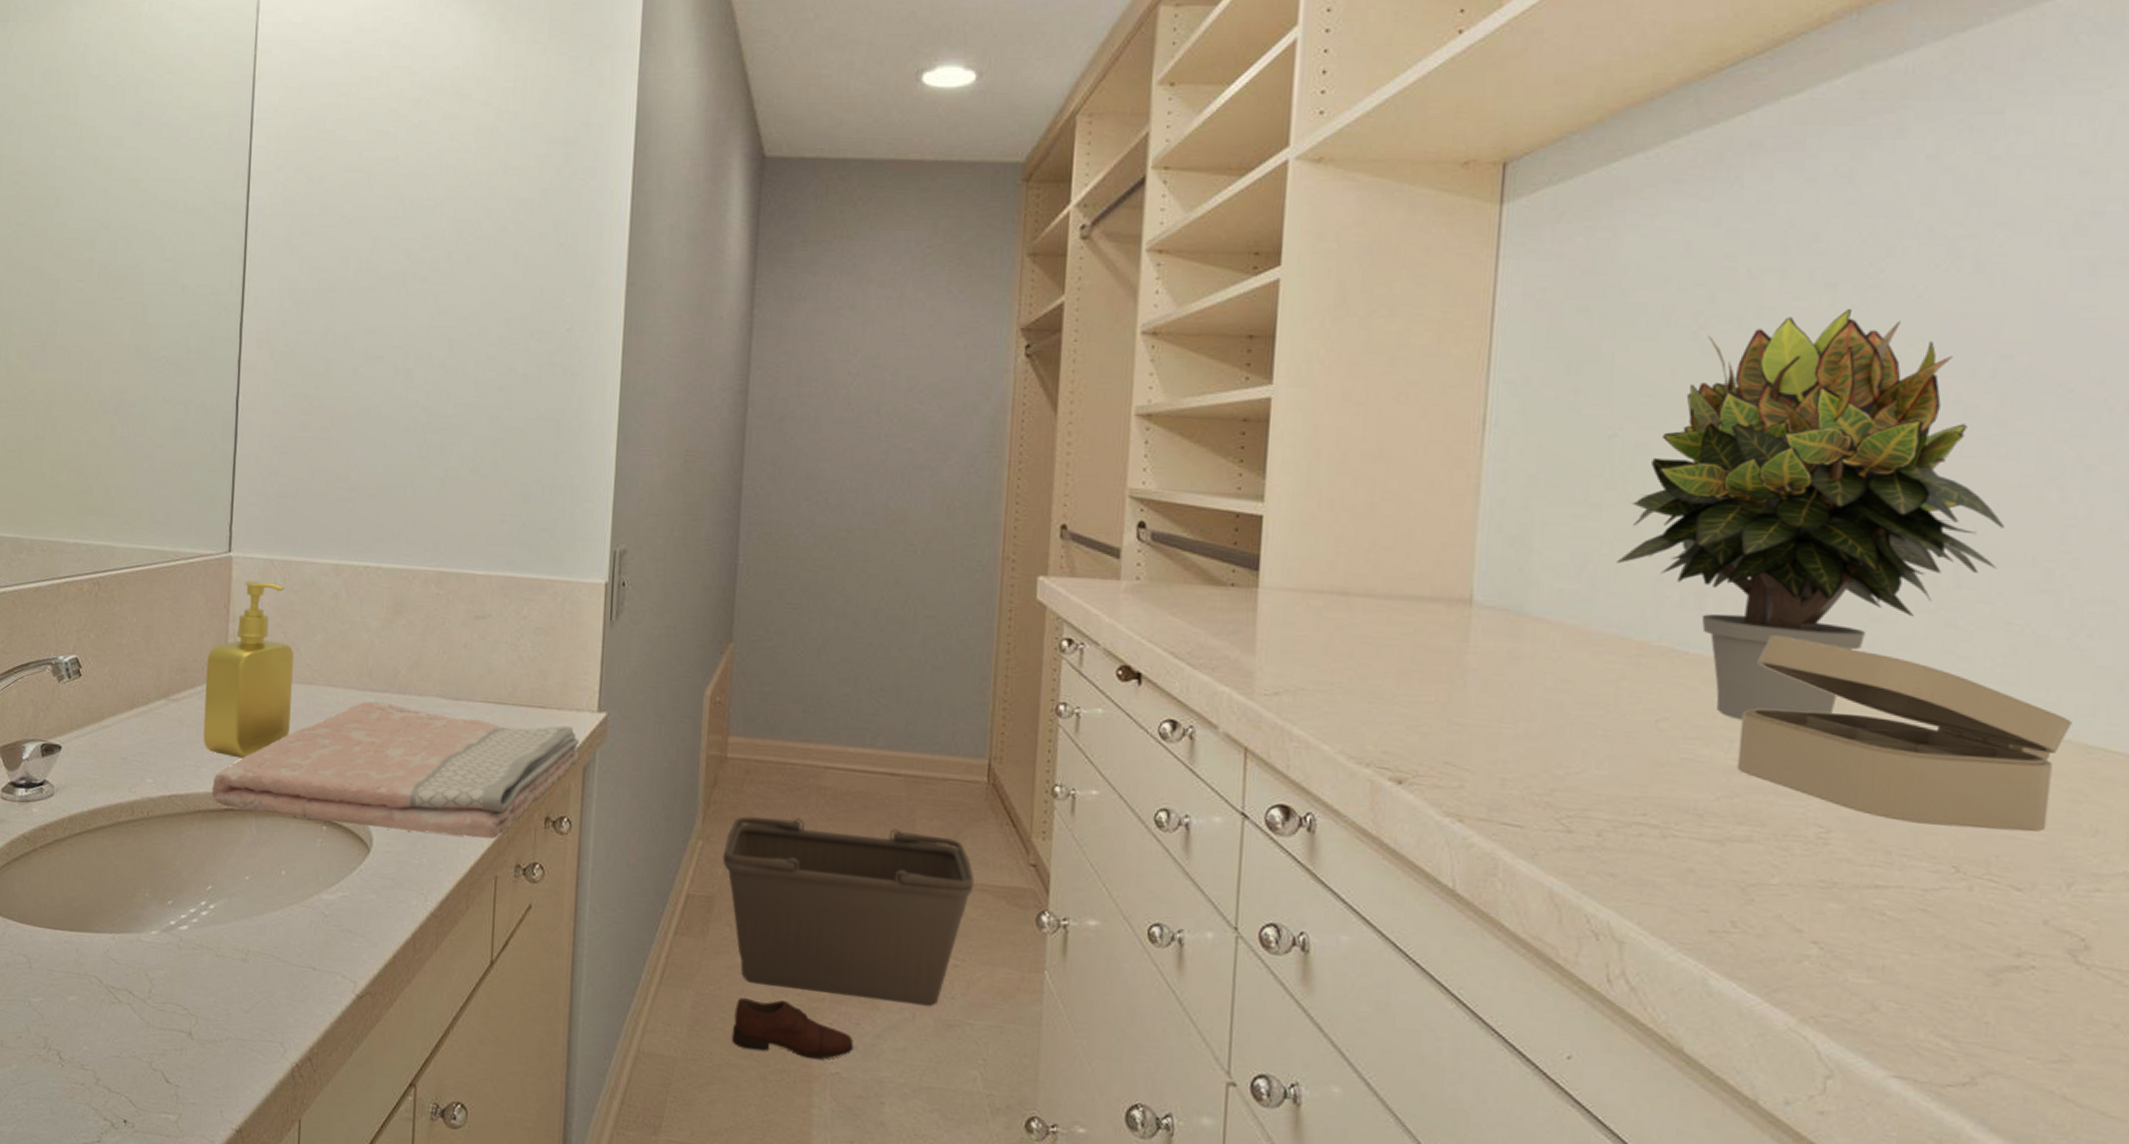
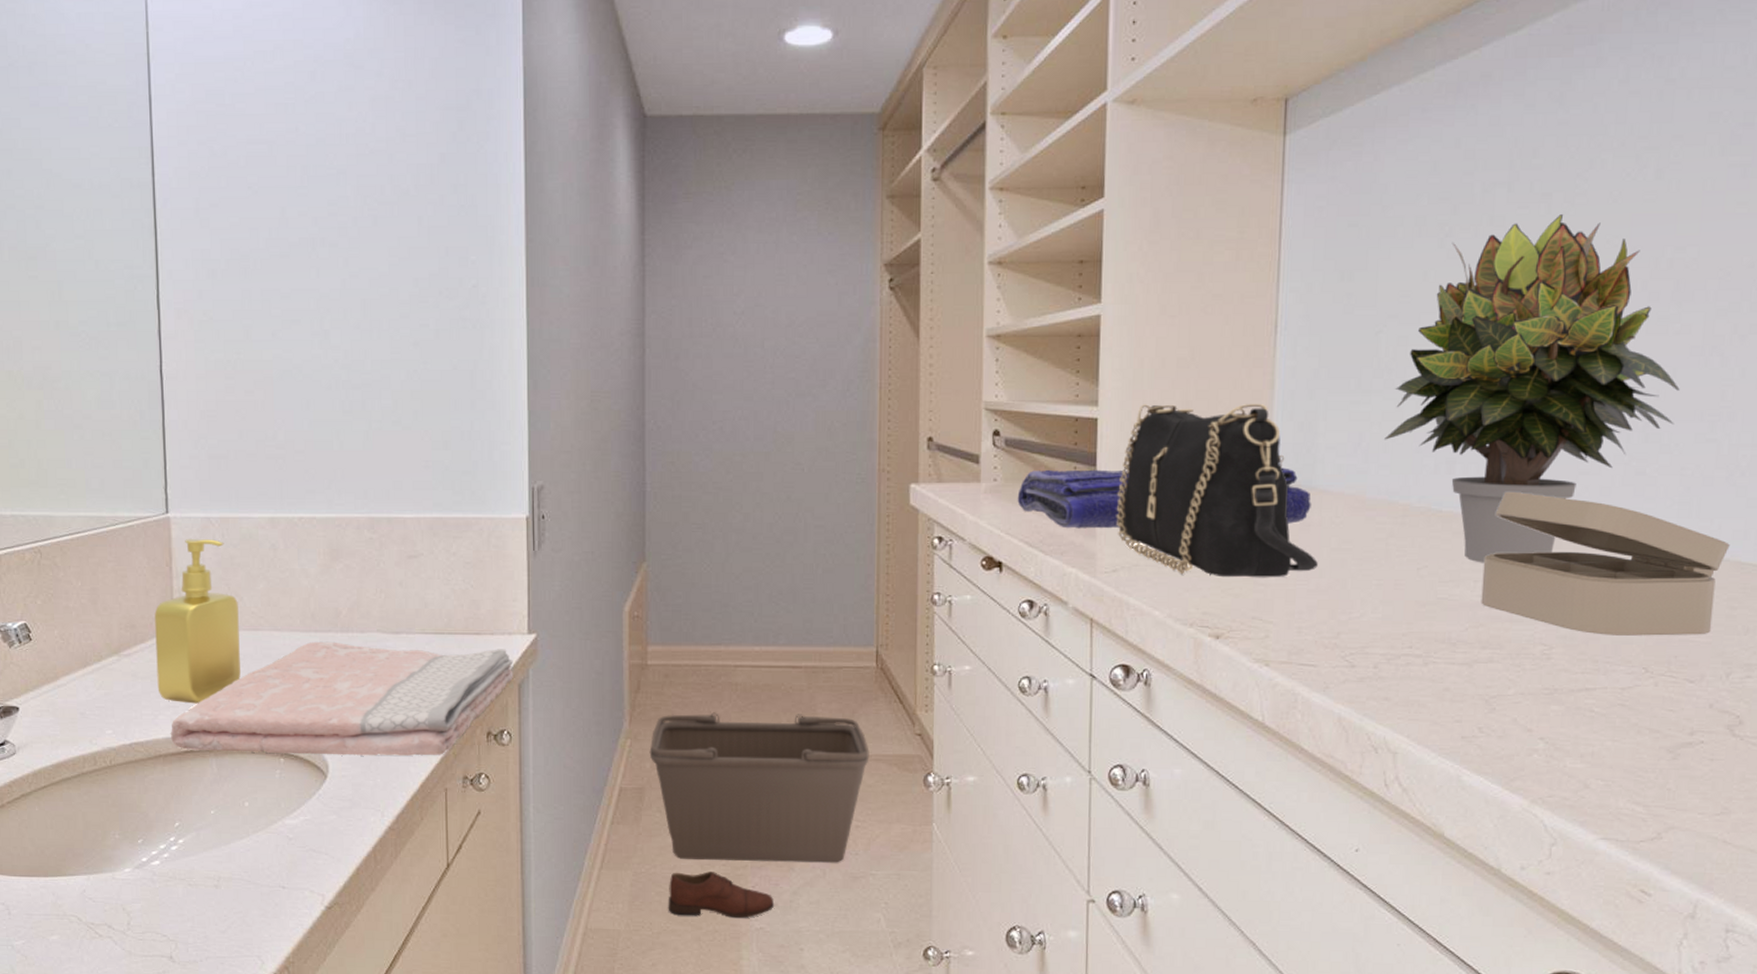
towel: none [1163,570,1522,655] -> present [1017,468,1311,529]
handbag: none [1280,503,1529,718] -> present [1116,403,1318,578]

